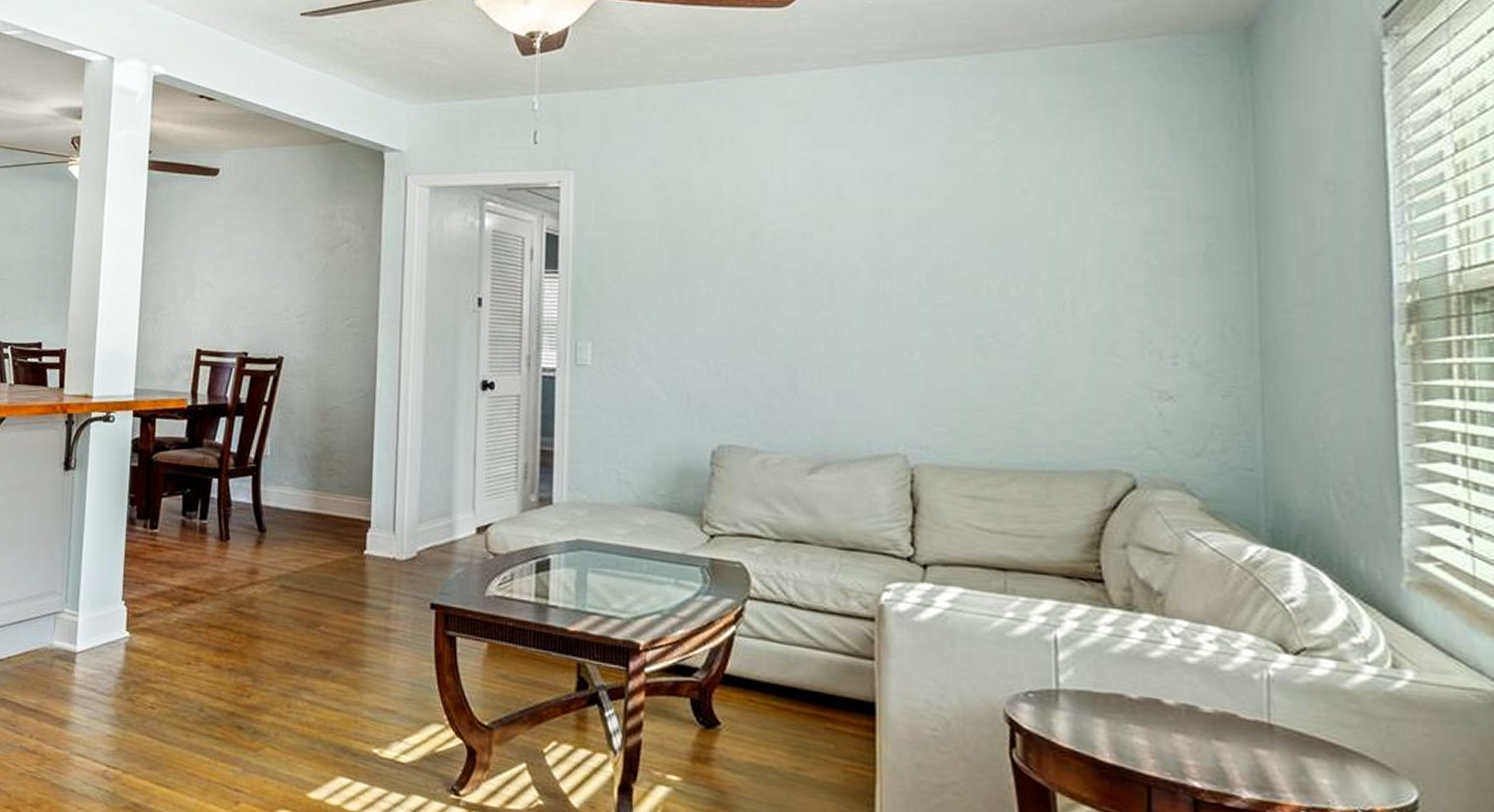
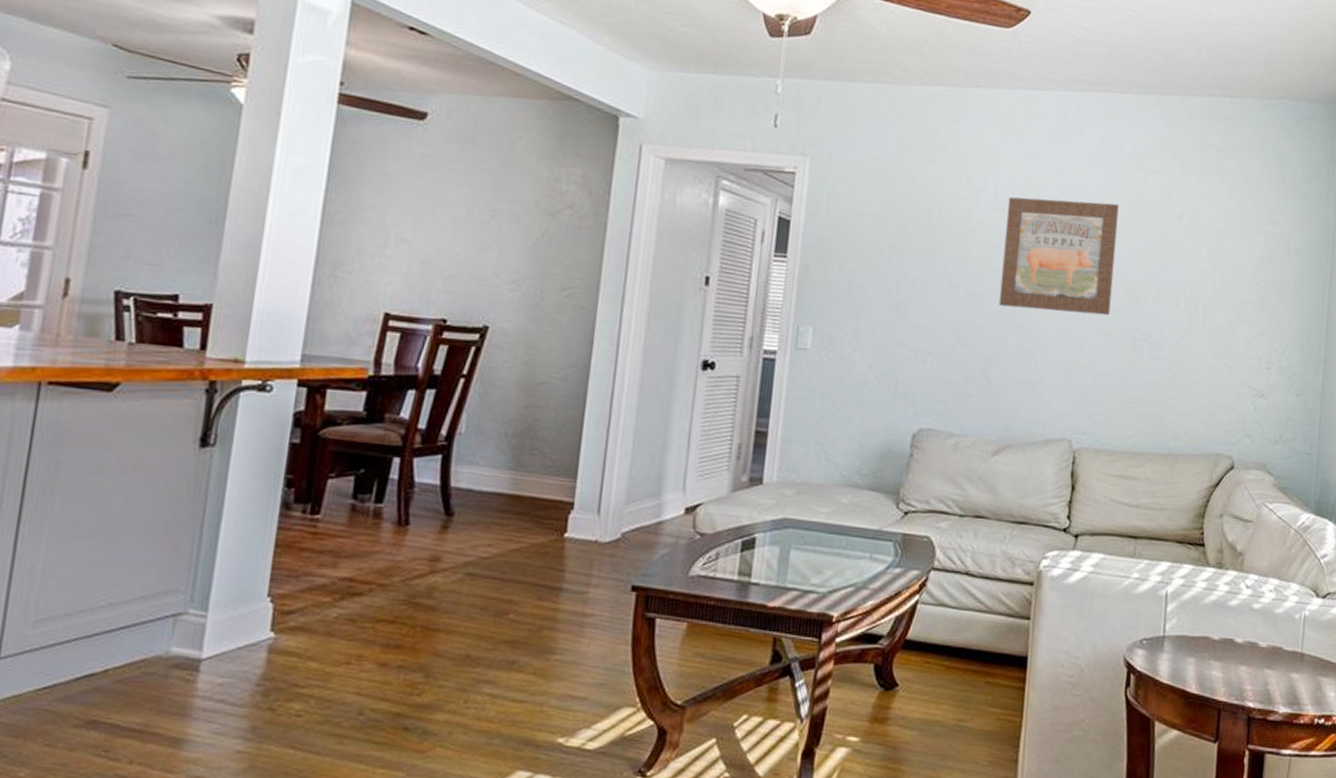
wall art: none [800,183,942,312] -> present [999,197,1119,316]

